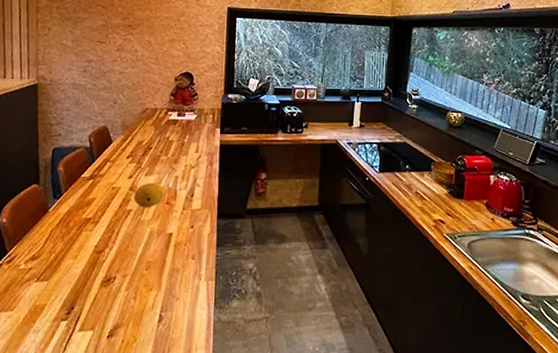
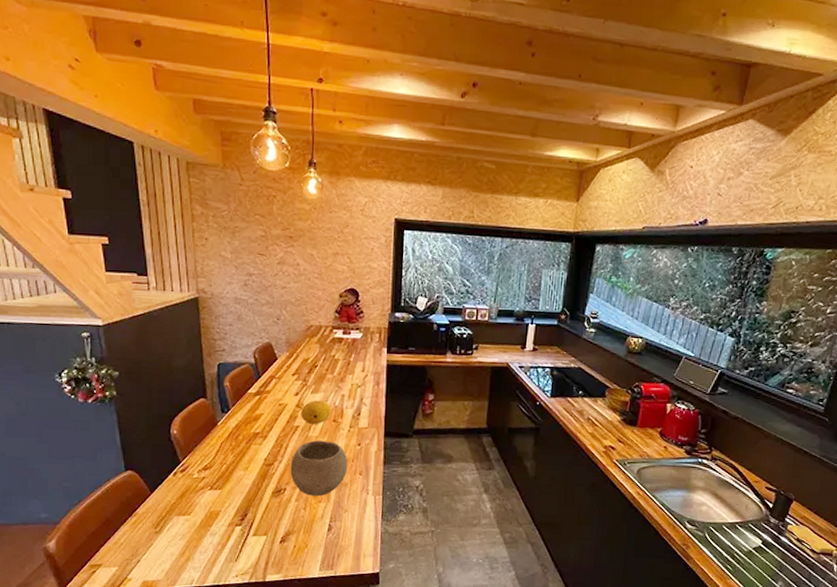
bowl: none [121,224,181,284] -> present [290,440,348,496]

